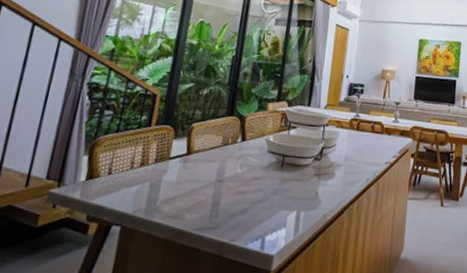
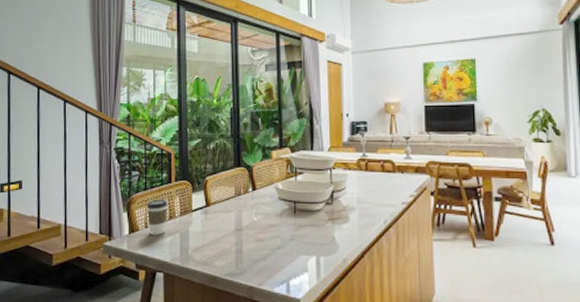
coffee cup: none [112,143,143,183] -> present [146,199,169,235]

